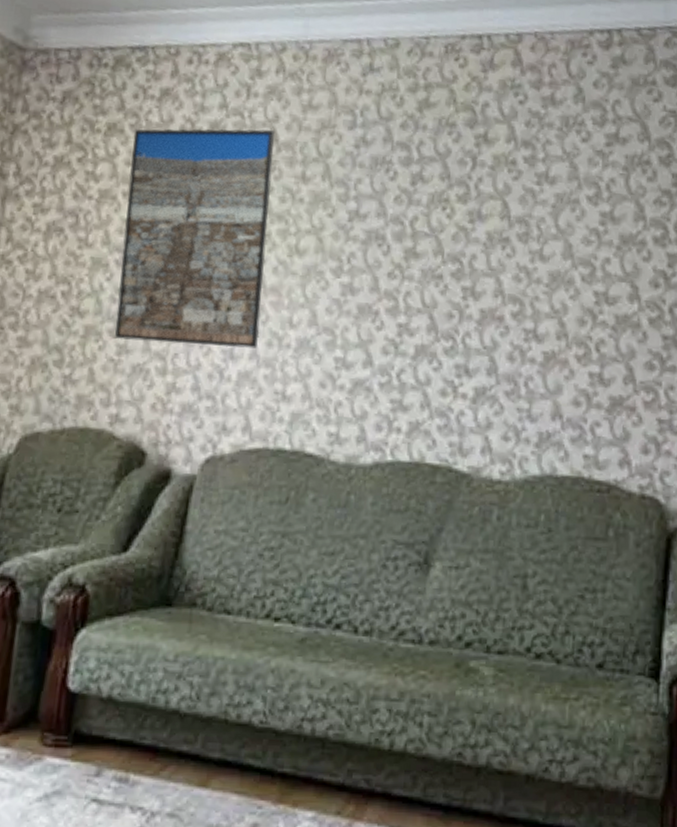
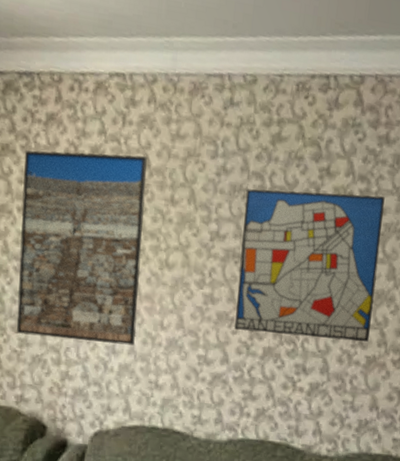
wall art: none [378,161,554,335] -> present [233,189,385,342]

